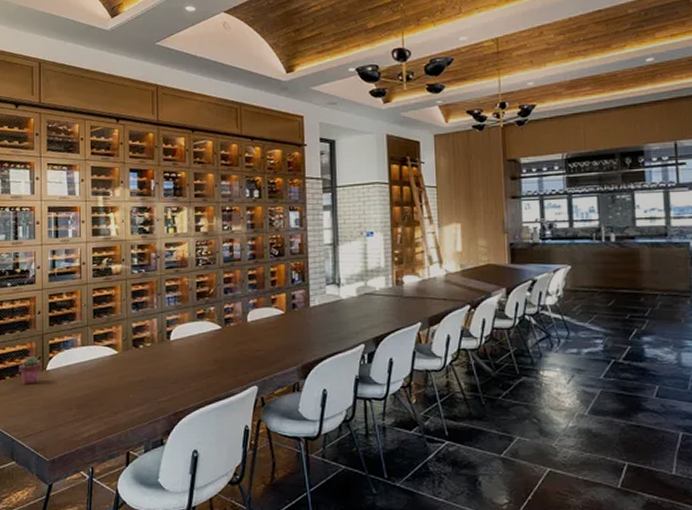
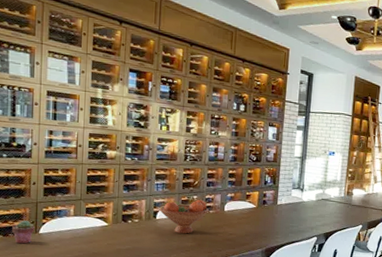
fruit bowl: none [173,310,230,356] -> present [159,199,210,234]

